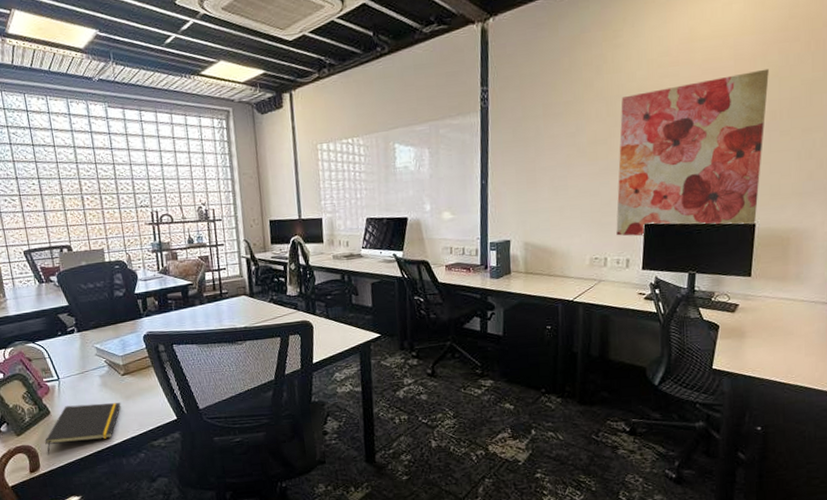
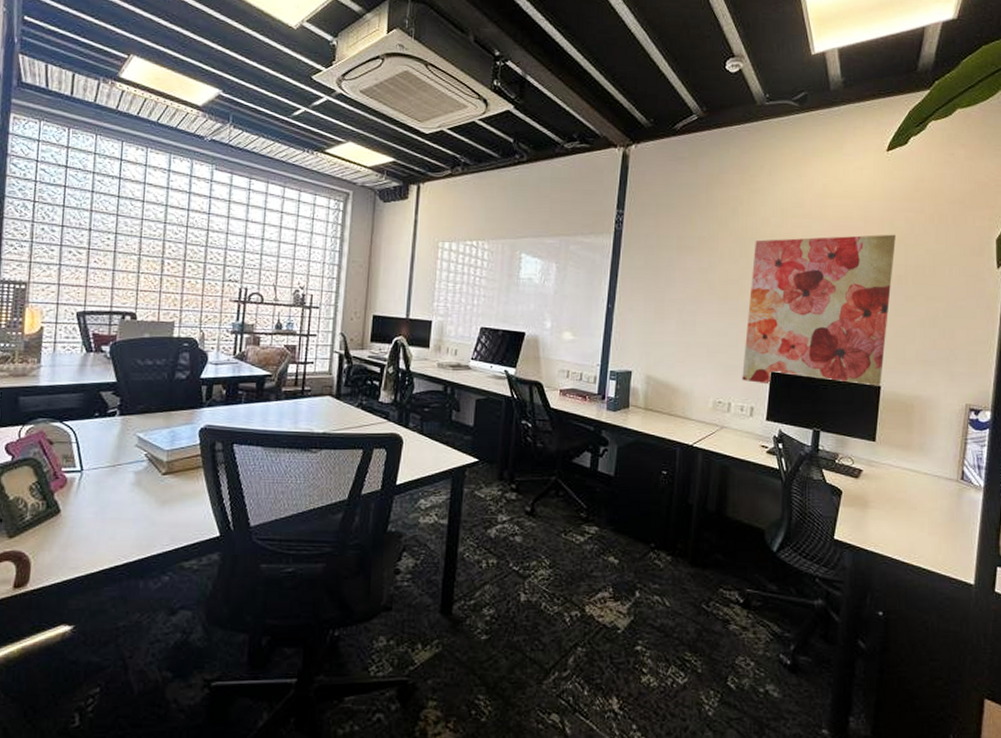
notepad: present [45,402,121,456] -> none [43,505,154,567]

